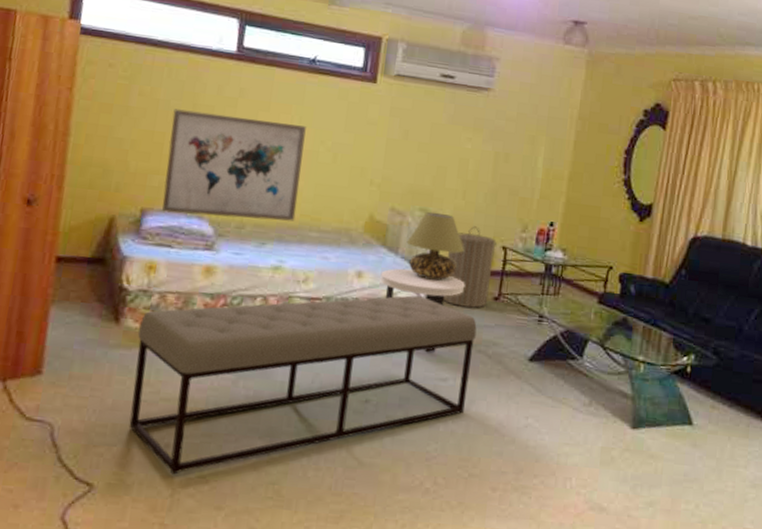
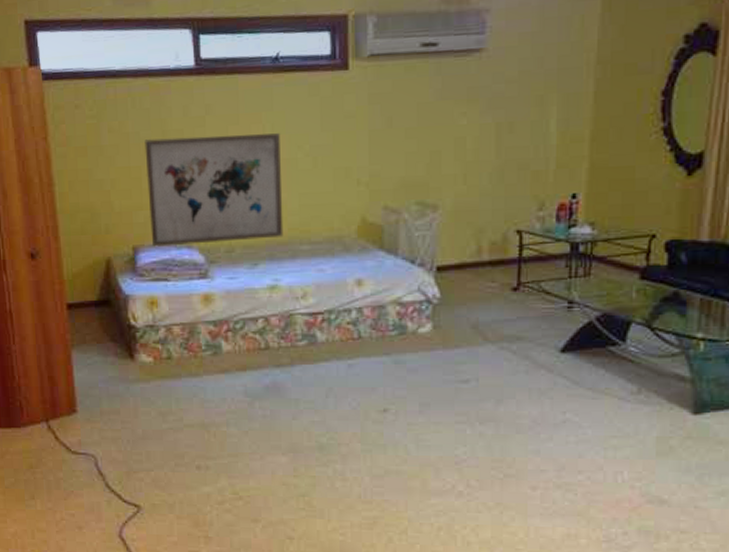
bench: present [129,295,477,475] -> none [153,297,496,493]
side table: present [380,268,465,353] -> none [382,270,477,356]
table lamp: present [406,212,465,280] -> none [405,203,473,277]
laundry hamper: present [443,226,497,308] -> none [453,212,509,303]

